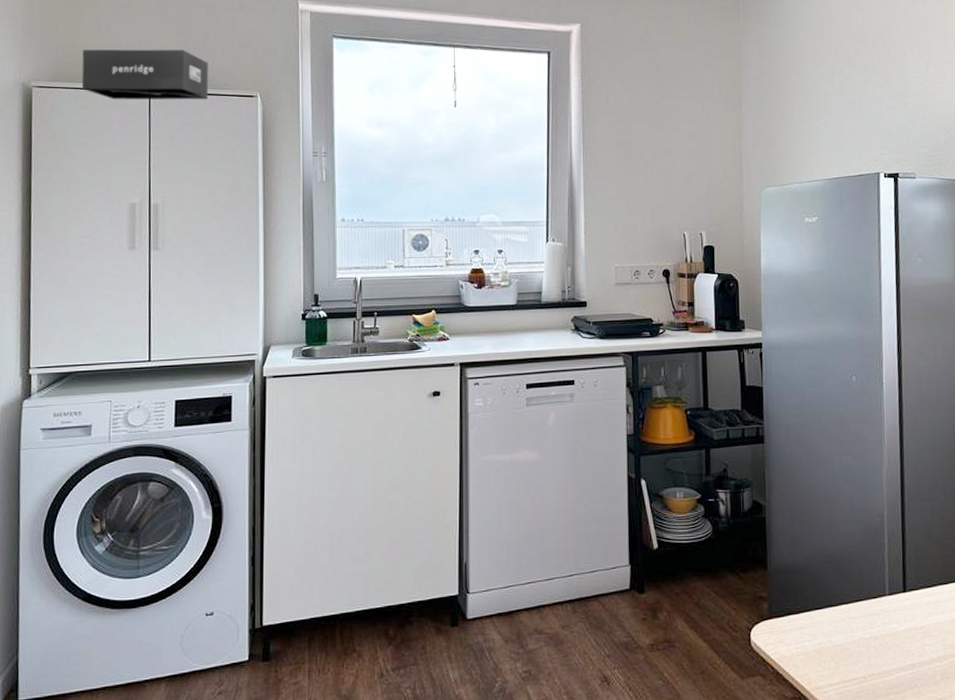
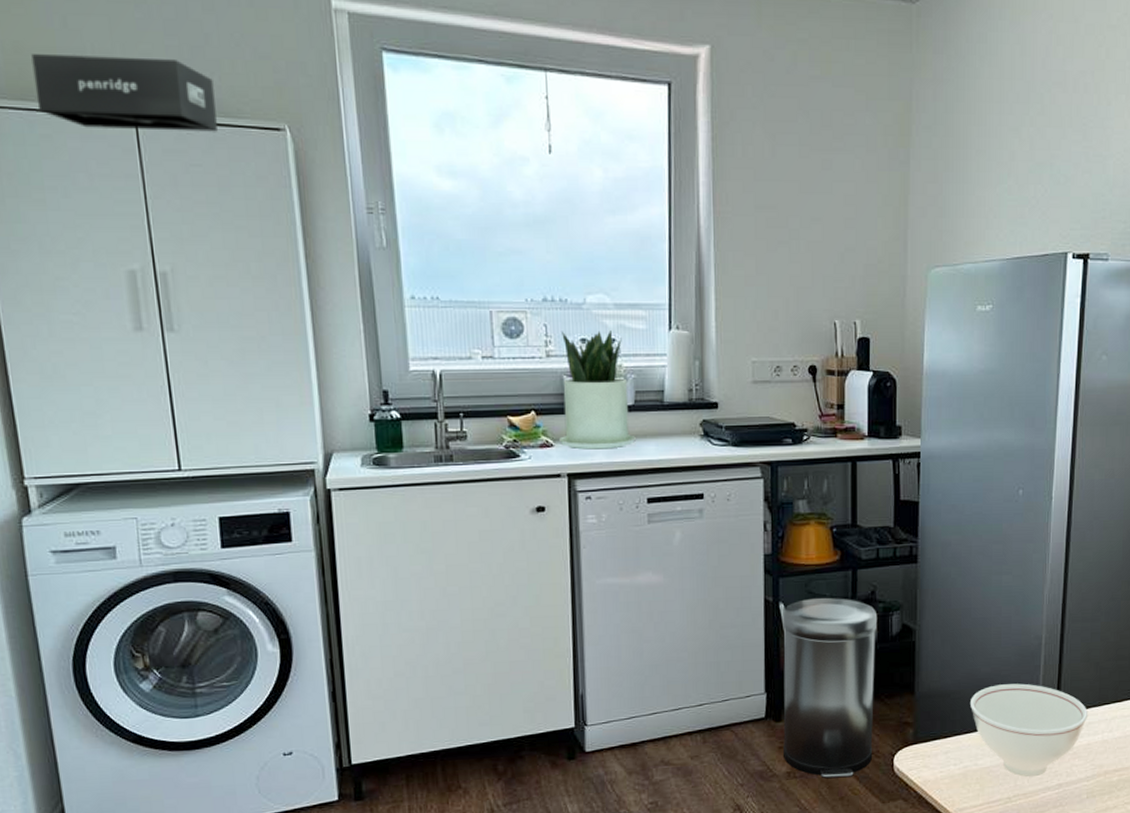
planter: none [453,243,517,342] -> present [558,330,636,450]
pedal bin: none [644,475,731,652] -> present [782,598,878,779]
bowl: none [819,560,935,656] -> present [969,683,1089,777]

